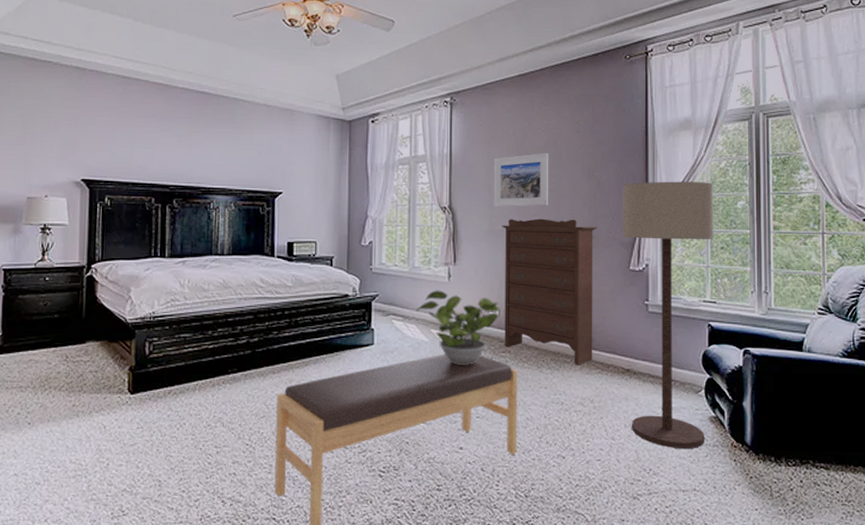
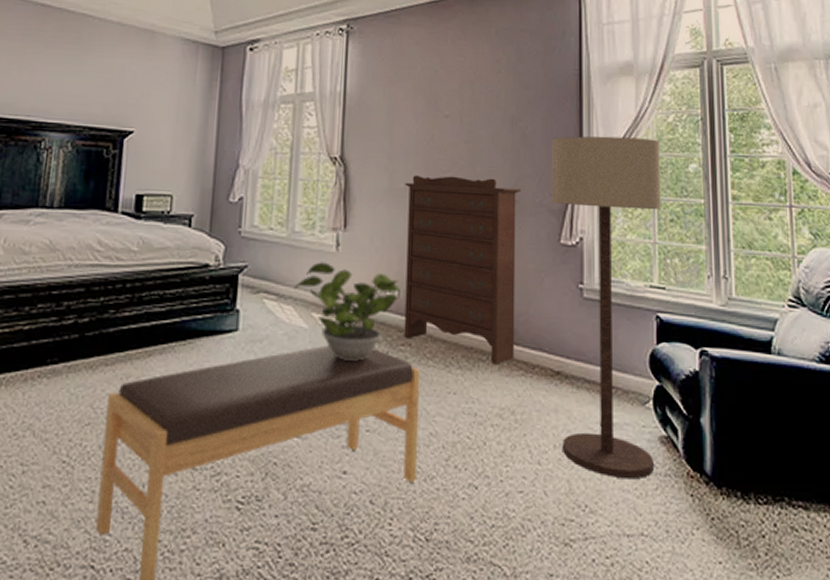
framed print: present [494,153,549,207] -> none [396,96,464,161]

